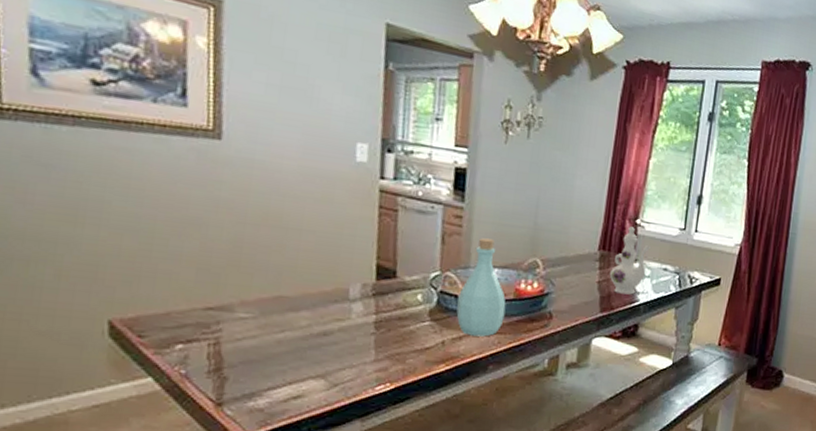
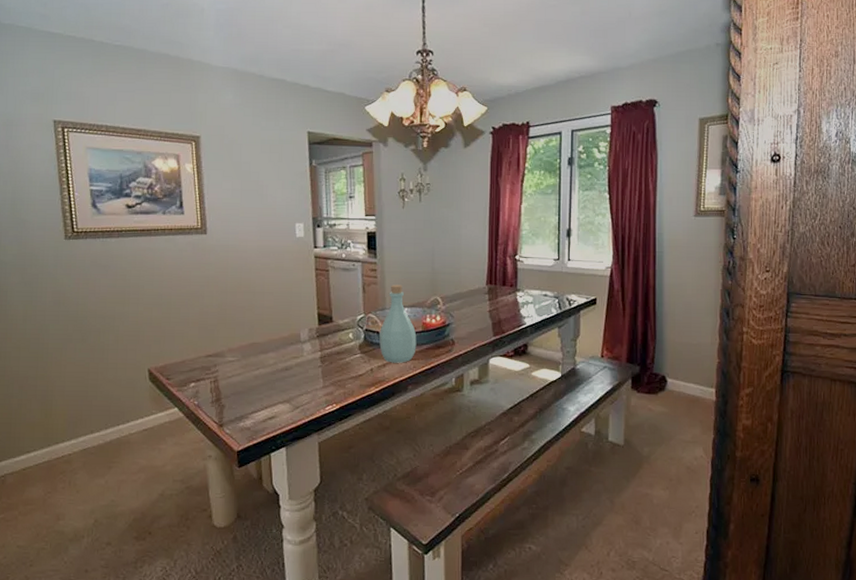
ewer: present [609,227,651,295] -> none [497,262,530,319]

